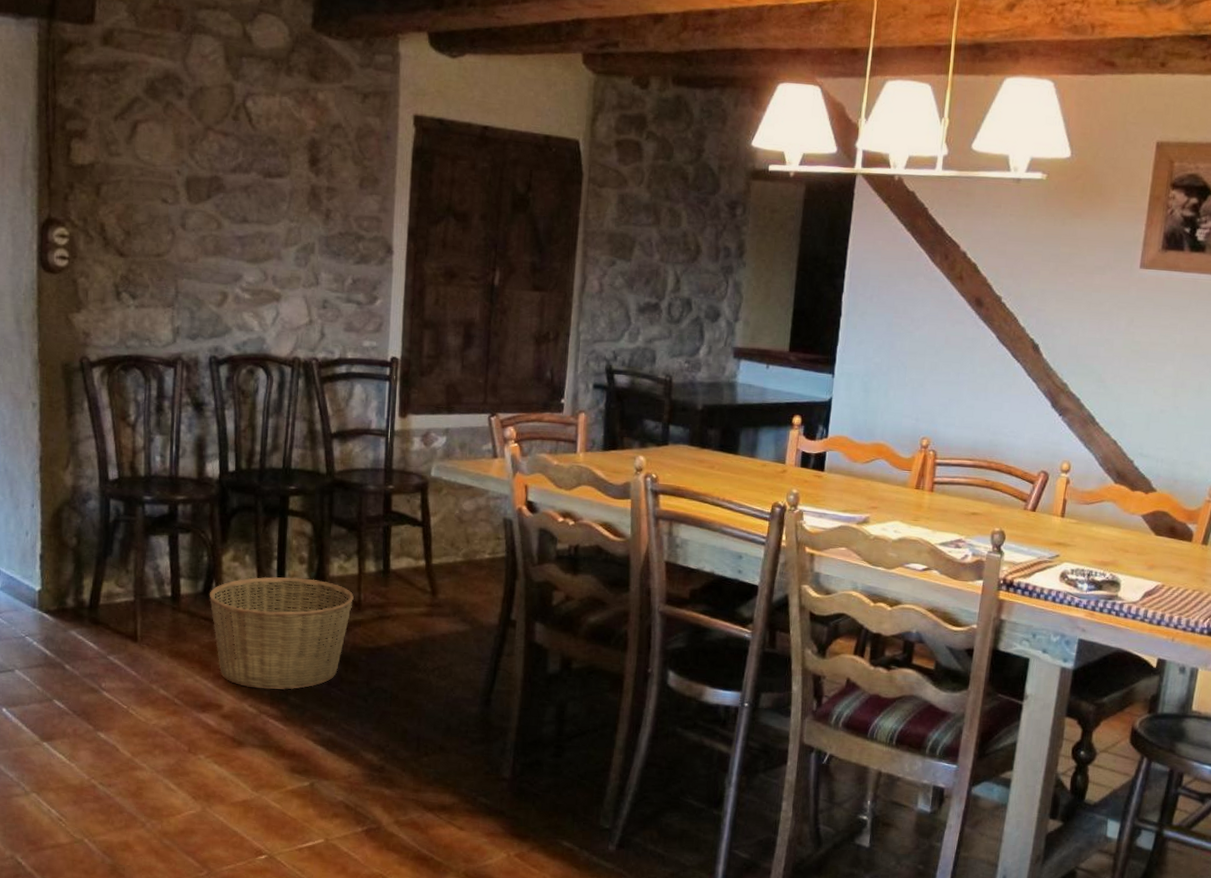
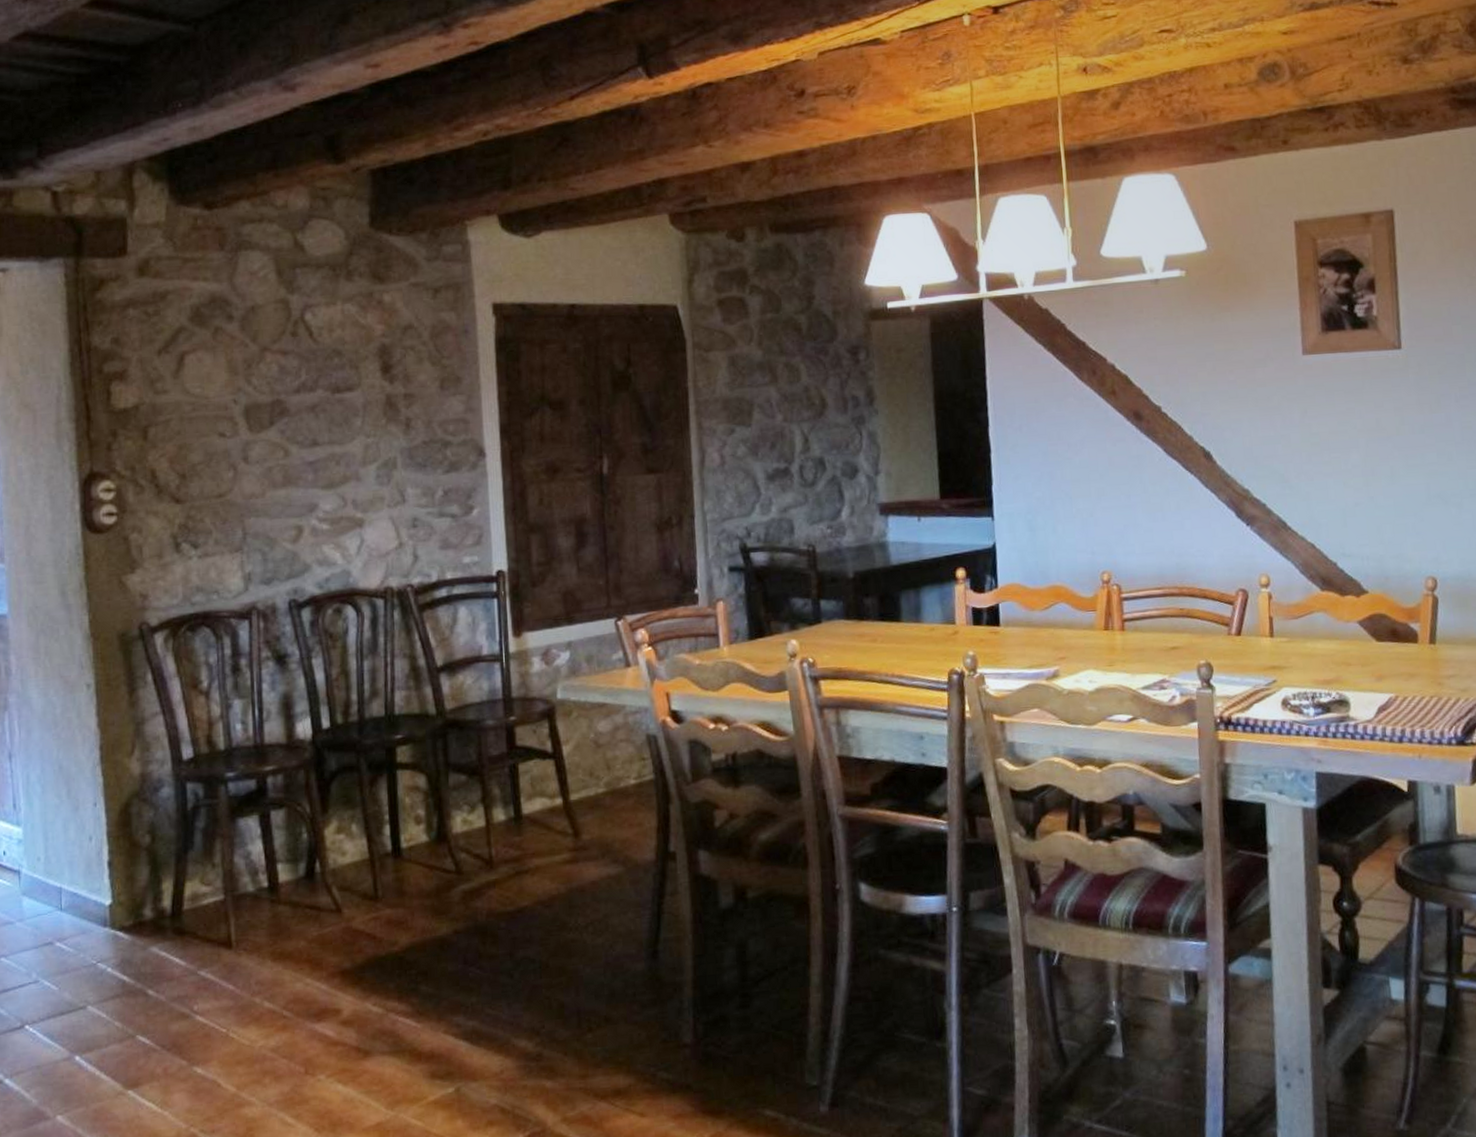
basket: present [209,577,354,690] -> none [312,839,484,983]

